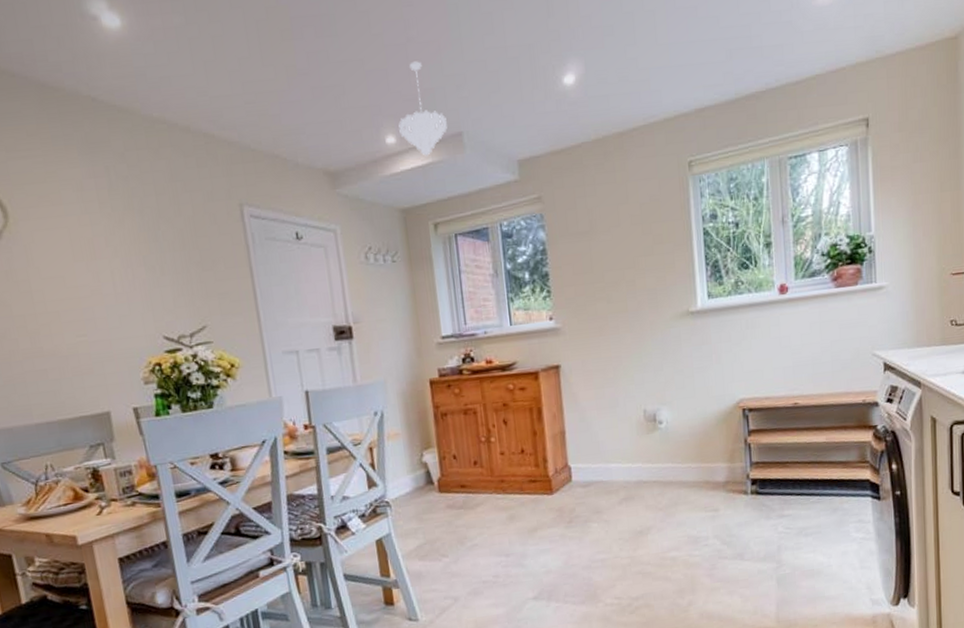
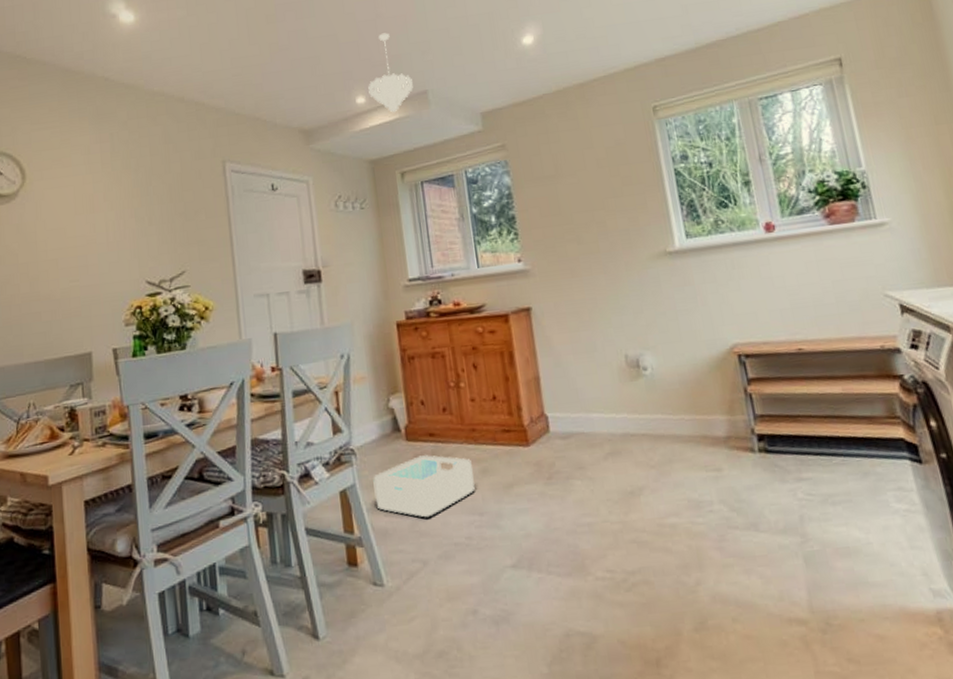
basket: none [407,505,503,560] -> present [373,455,476,518]

